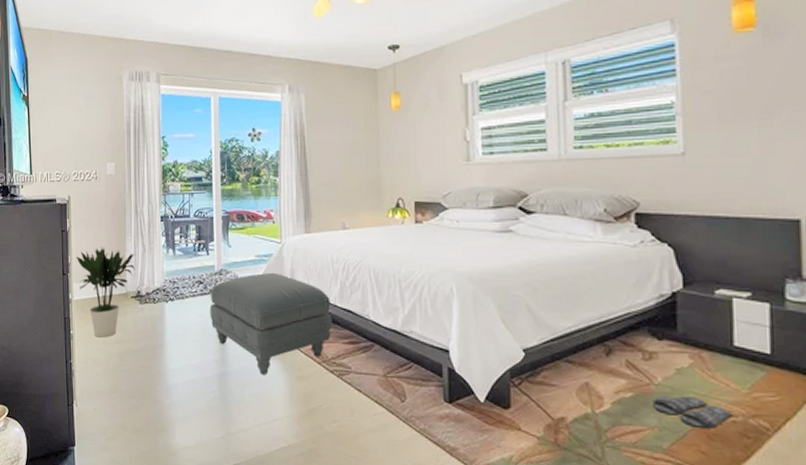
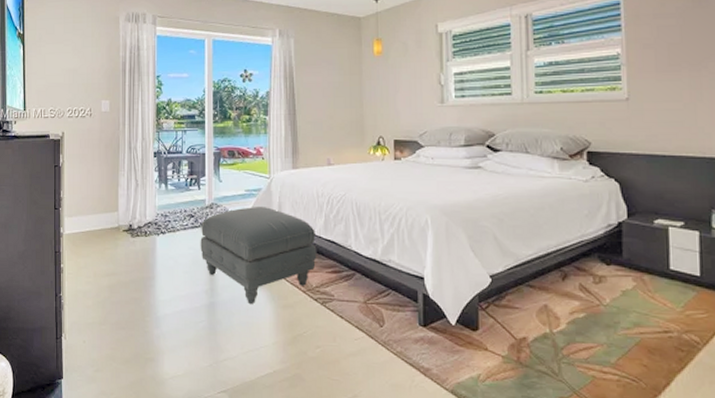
potted plant: present [76,247,135,338] -> none [68,182,127,271]
slippers: present [653,396,732,429] -> none [602,315,669,344]

